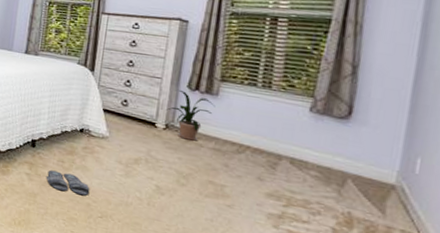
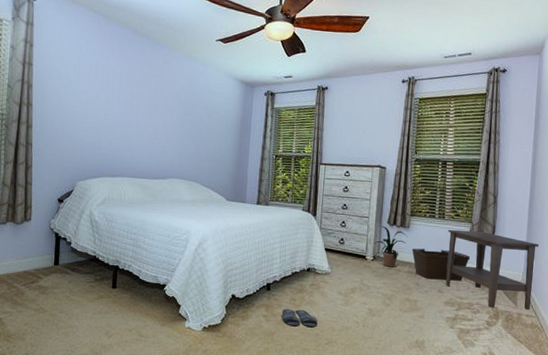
bicycle basket: none [220,120,310,171] -> present [412,248,471,281]
side table: none [268,102,430,225] -> present [445,229,539,310]

